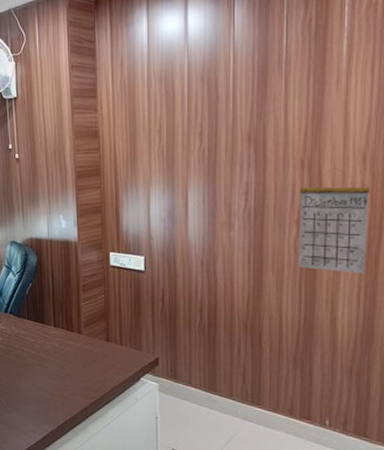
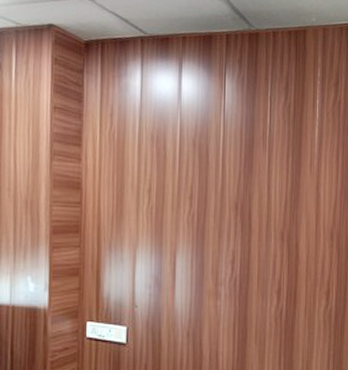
calendar: present [299,168,371,274] -> none [279,242,337,344]

